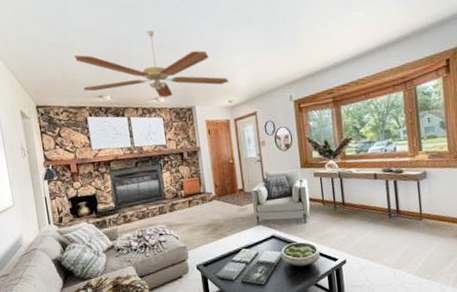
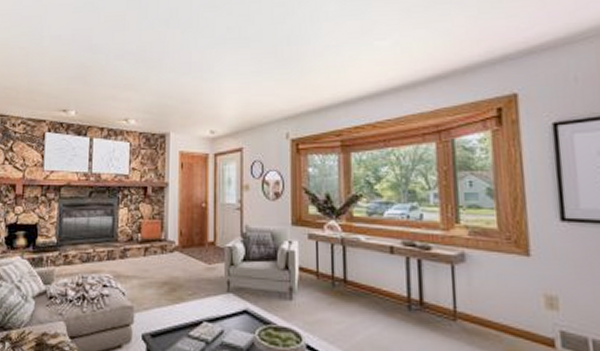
ceiling fan: present [73,30,229,98] -> none [44,43,213,120]

